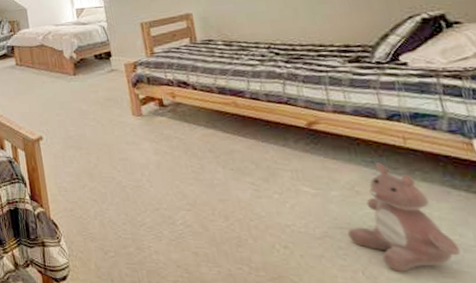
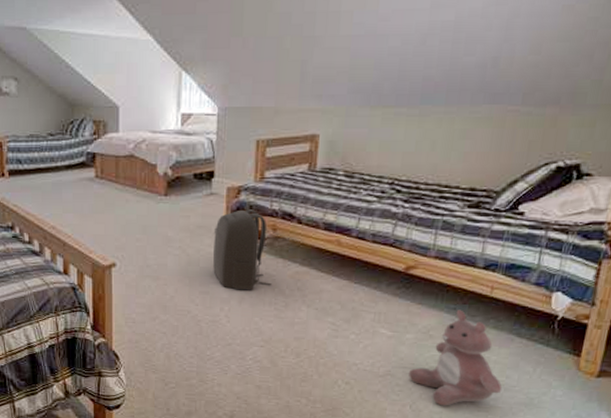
backpack: none [120,80,183,155] -> present [213,208,271,291]

